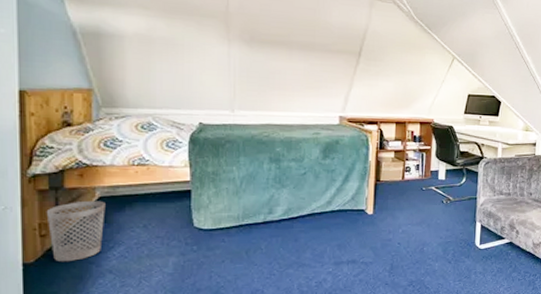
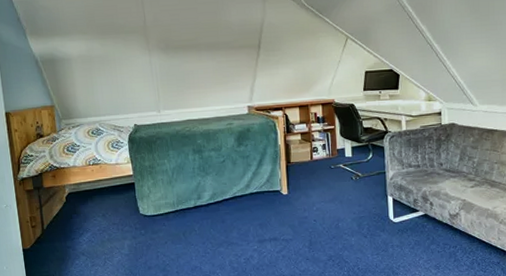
wastebasket: present [46,200,106,262] -> none [33,196,75,248]

